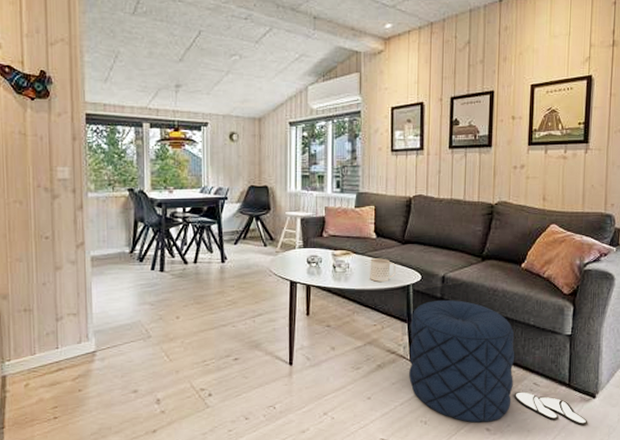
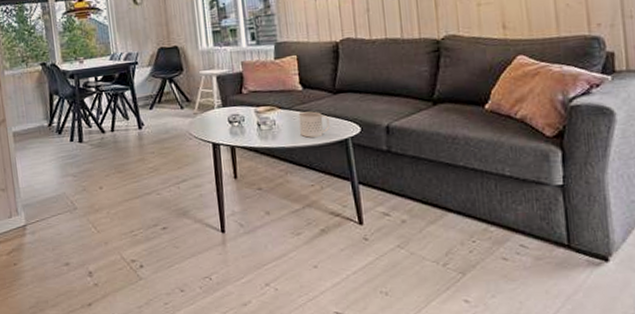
pouf: present [409,299,515,423] -> none [354,152,493,293]
slippers: present [514,392,588,426] -> none [495,255,603,296]

